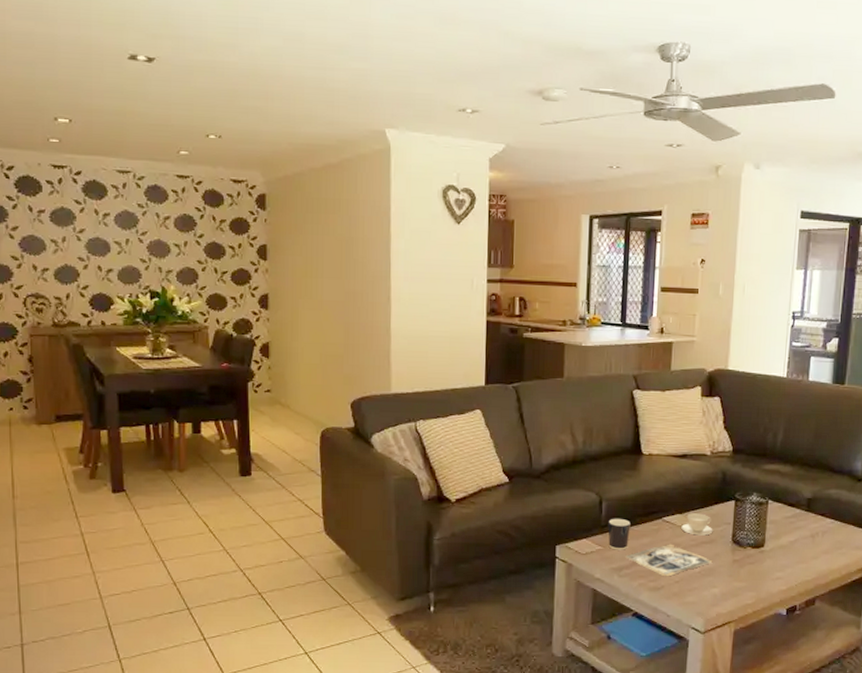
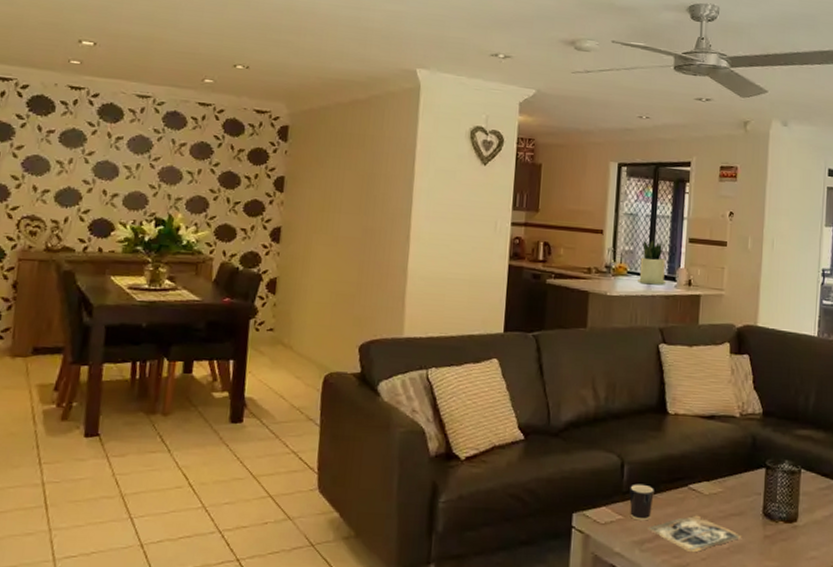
planter: none [611,291,640,334] -> present [638,240,667,285]
teacup: present [681,513,713,536] -> none [708,481,743,507]

